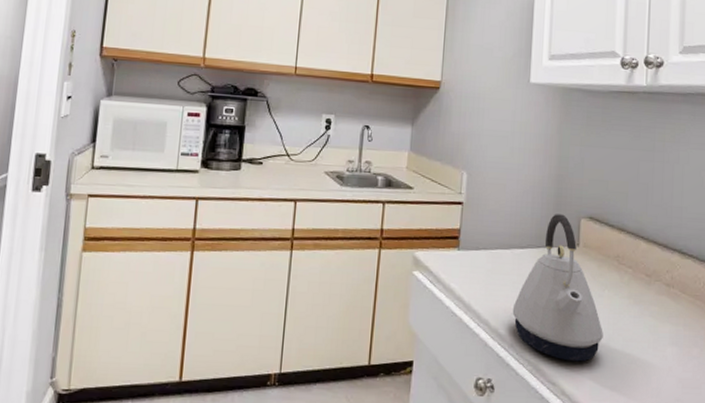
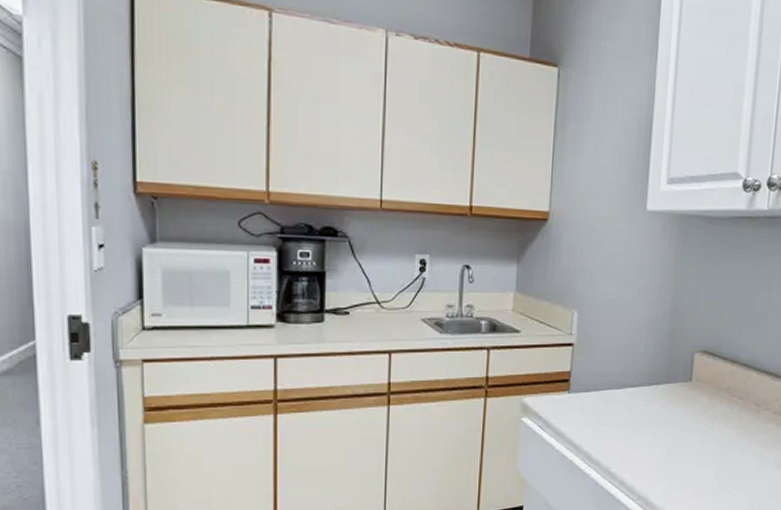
kettle: present [512,214,603,362] -> none [623,350,712,492]

